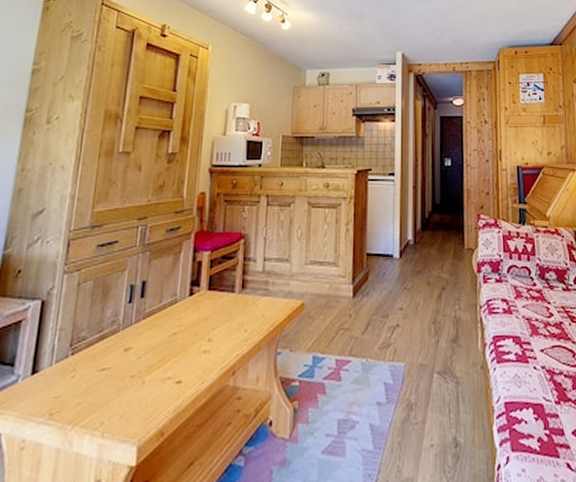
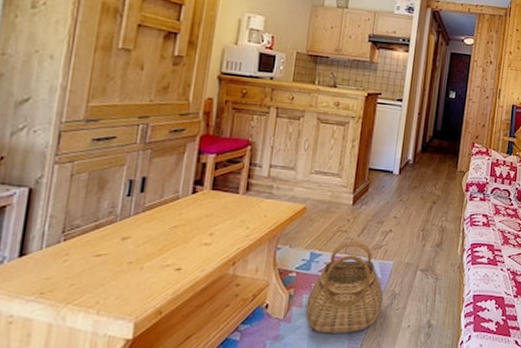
basket: none [312,340,397,457] -> present [305,241,383,334]

